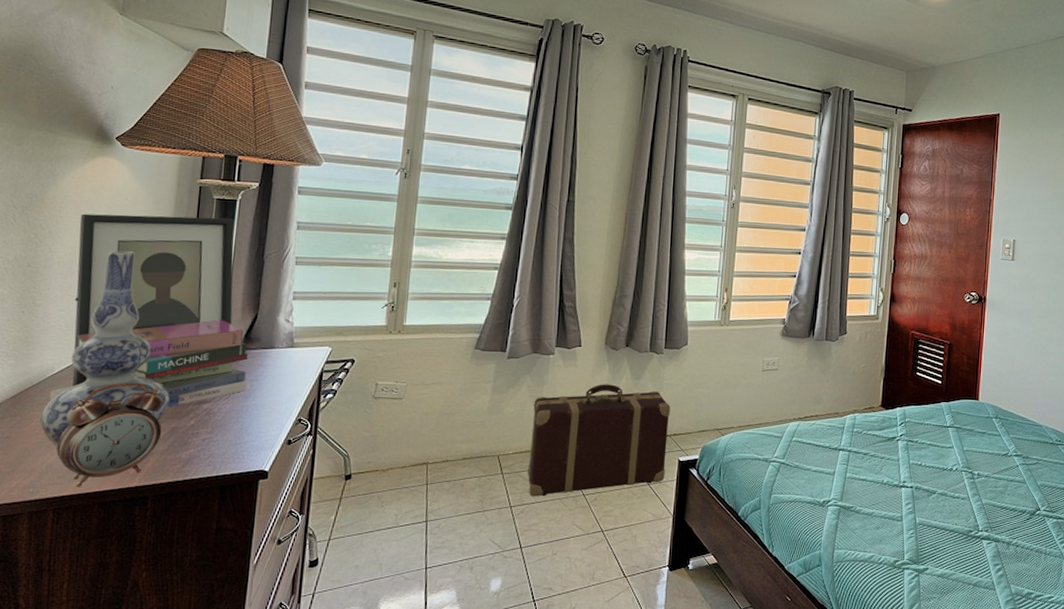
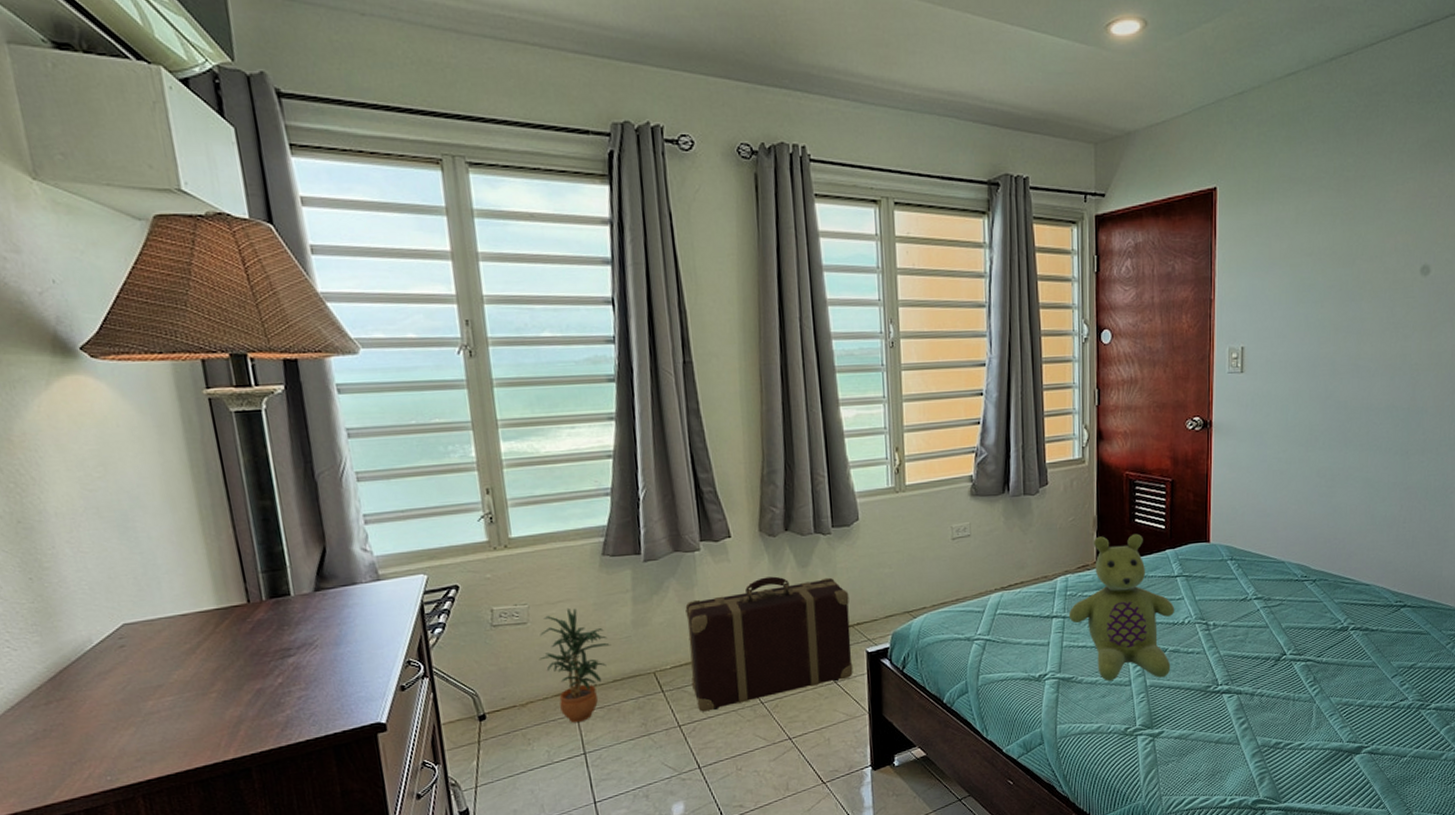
vase: present [40,250,171,447] -> none [92,489,246,727]
books: present [49,319,247,407] -> none [95,558,335,677]
alarm clock: present [57,382,164,487] -> none [123,644,247,768]
picture frame: present [72,213,234,387] -> none [64,433,296,658]
potted plant: none [405,389,468,493] -> present [539,607,612,723]
stuffed bear: none [853,383,946,517] -> present [1068,533,1175,681]

